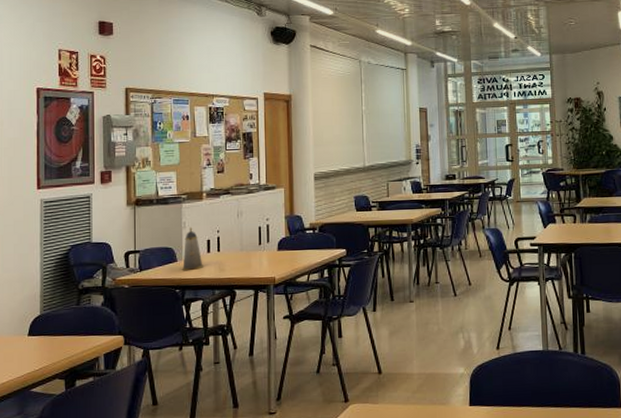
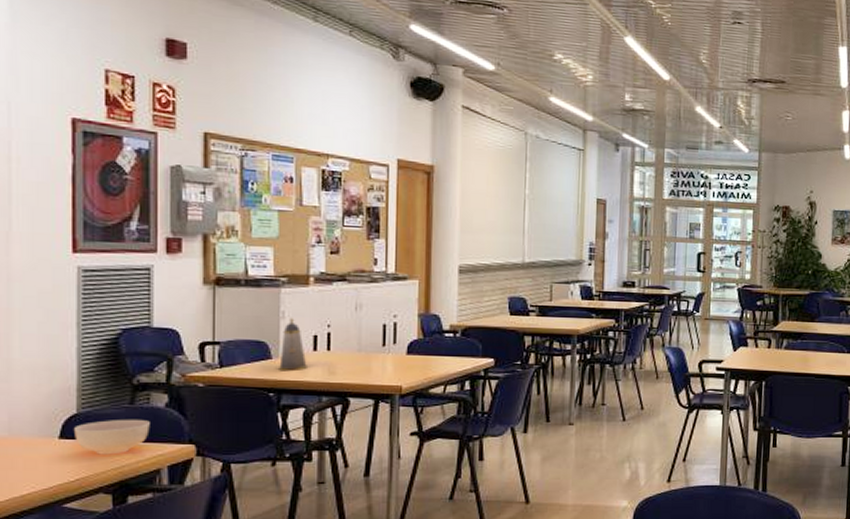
bowl: none [39,317,91,348] -> present [75,419,150,455]

